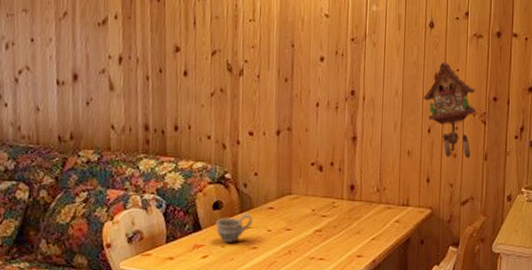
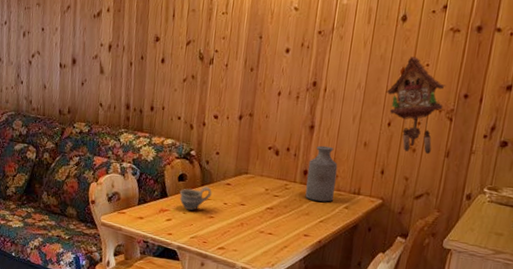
bottle: none [354,157,384,217] -> present [305,145,338,202]

